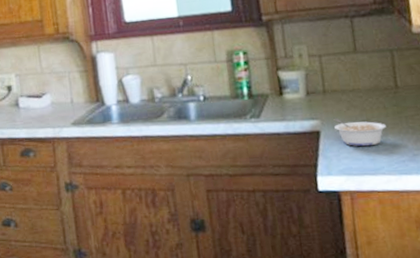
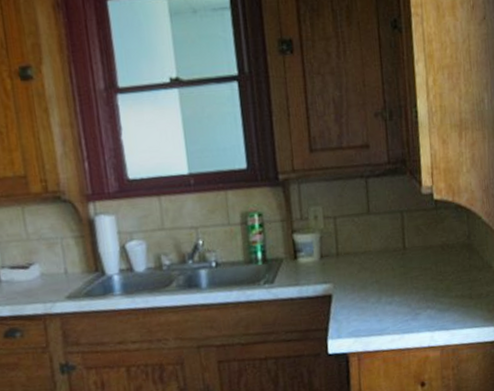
legume: present [333,118,386,147] -> none [345,280,393,308]

